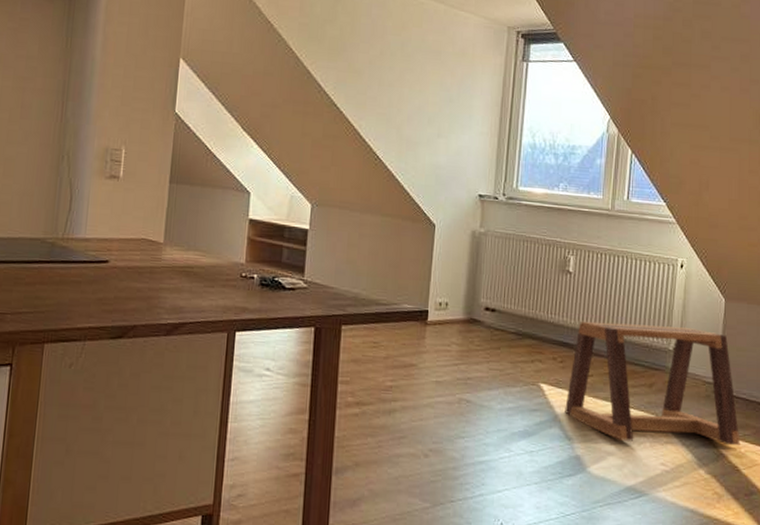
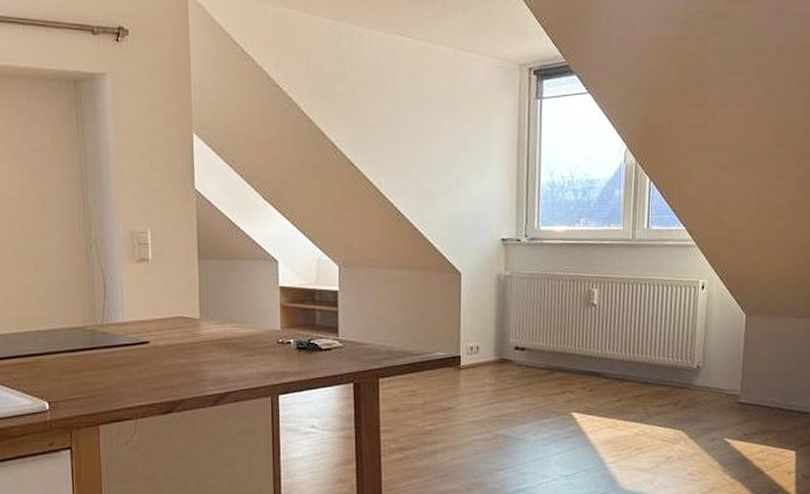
stool: present [565,321,740,446] -> none [596,345,763,457]

